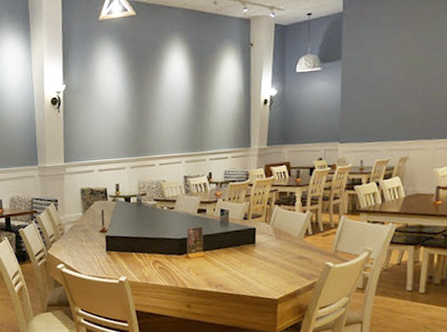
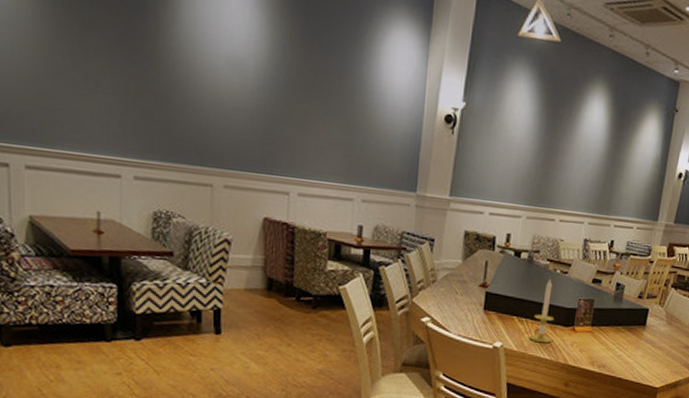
candle: none [149,215,170,273] -> present [529,278,555,344]

